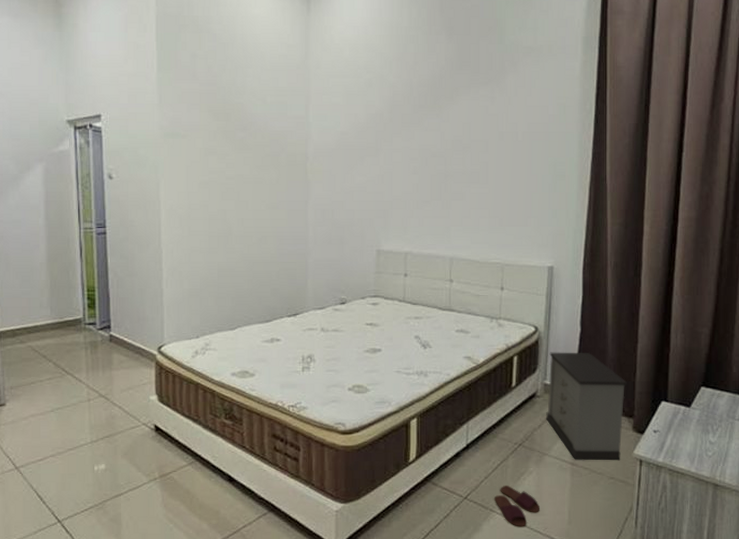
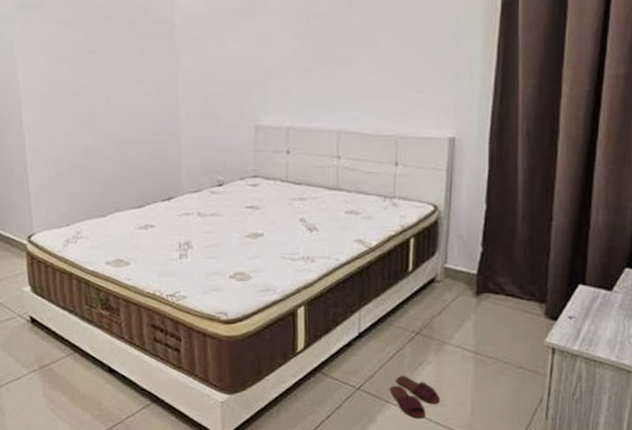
nightstand: present [546,352,627,461] -> none [447,232,539,350]

